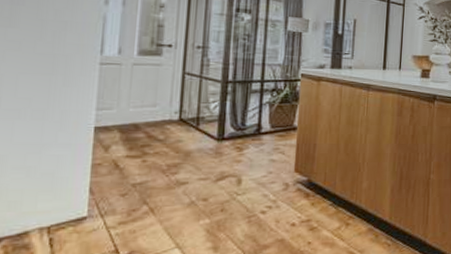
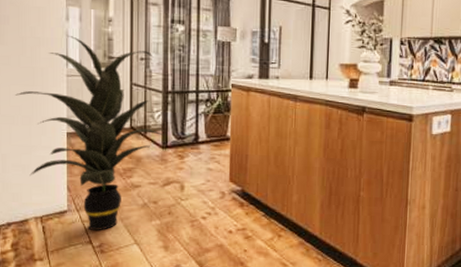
indoor plant: none [25,19,222,237] -> present [16,34,165,230]

